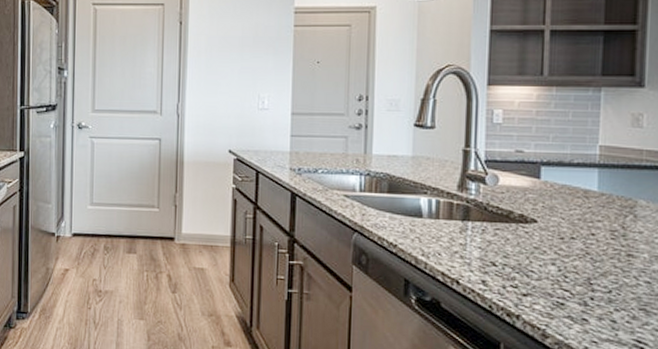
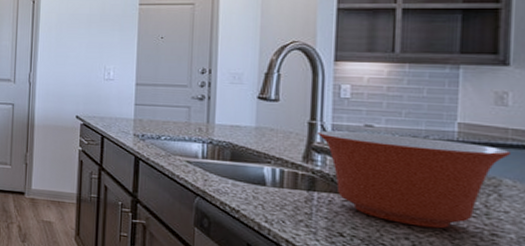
mixing bowl: none [472,157,644,253] -> present [318,130,510,229]

